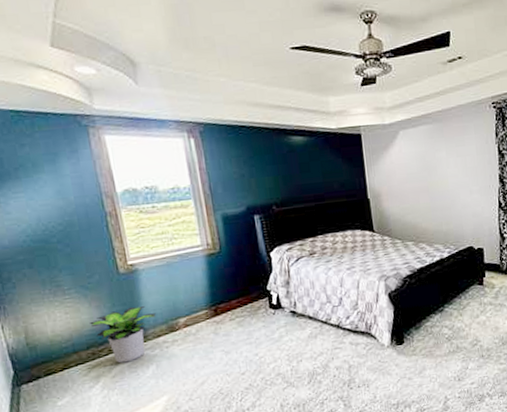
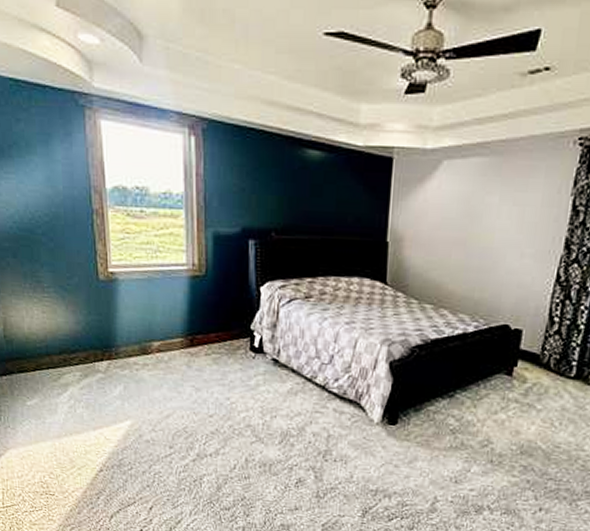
potted plant: present [90,306,156,363] -> none [65,318,130,377]

